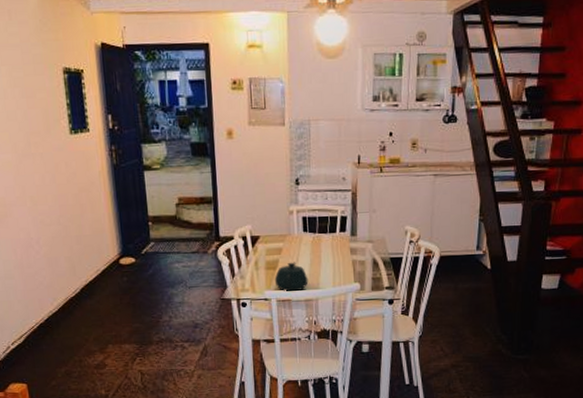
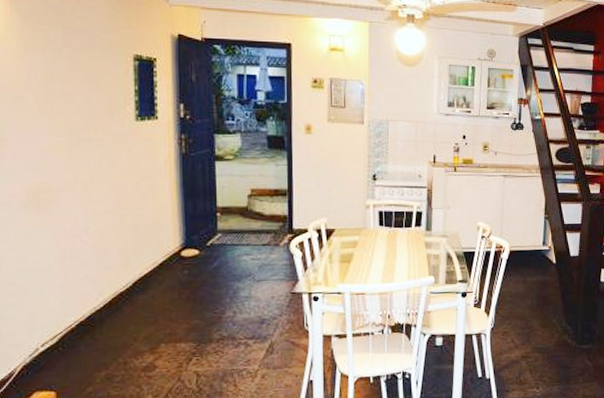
teapot: present [274,262,309,292] -> none [348,255,383,286]

